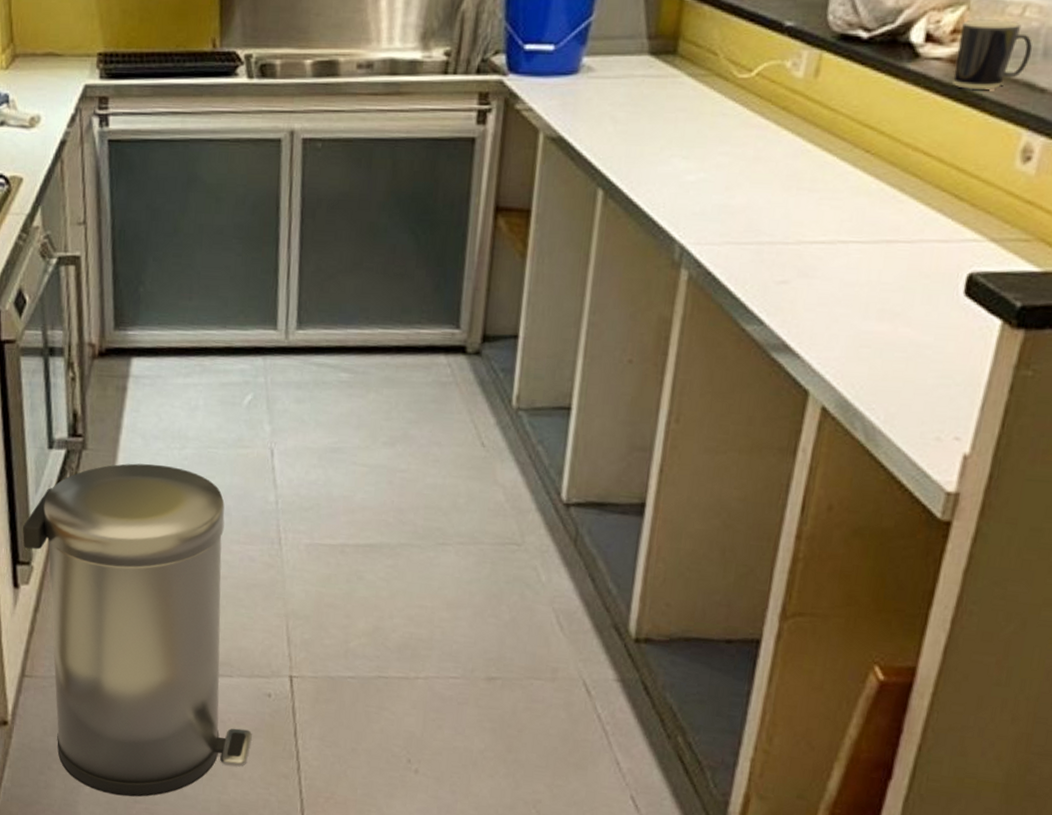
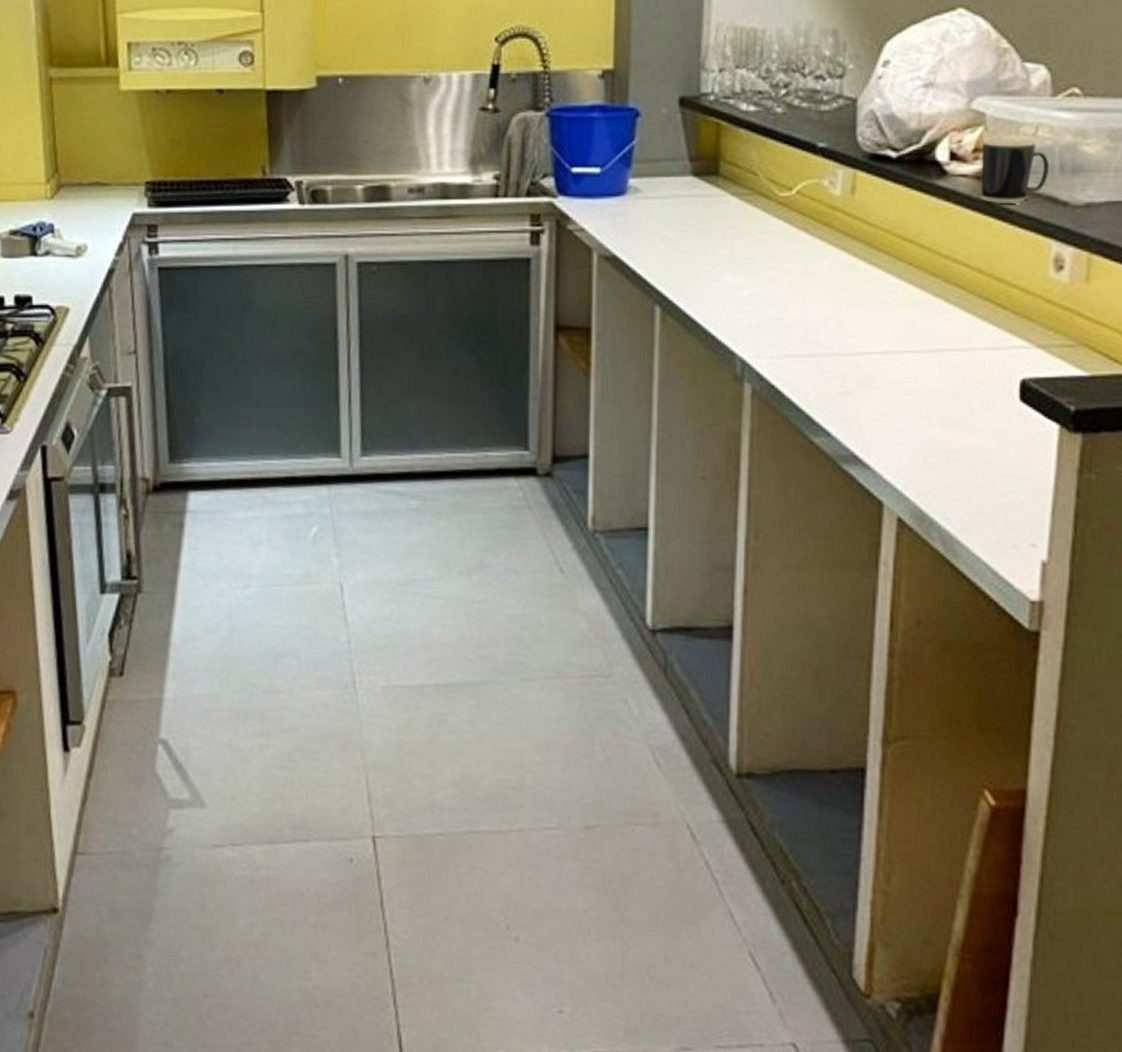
pedal bin: present [23,463,252,797] -> none [73,605,334,991]

